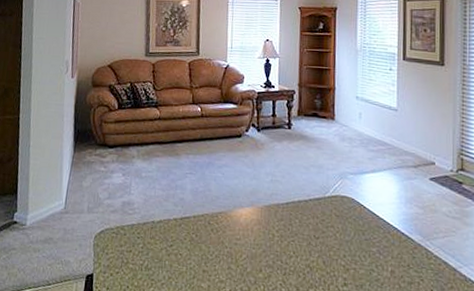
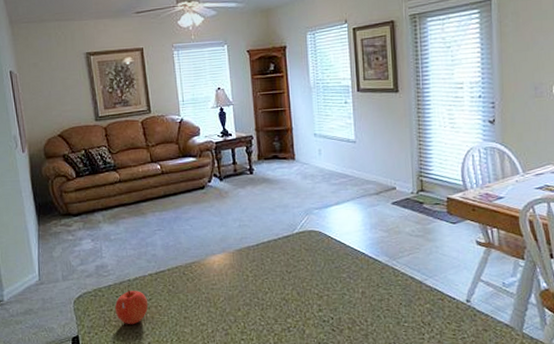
apple: none [134,232,169,271] -> present [114,290,149,325]

